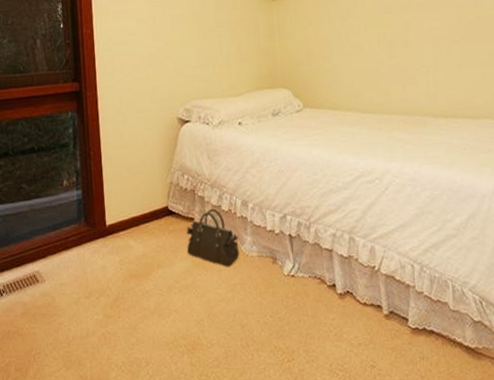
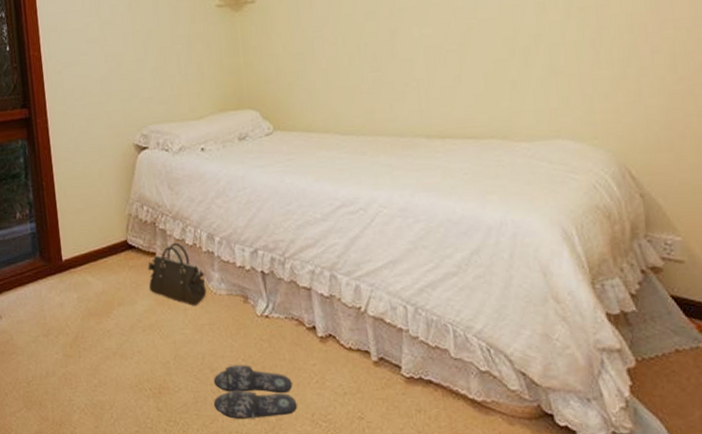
slippers: none [243,321,318,371] -> present [214,365,297,419]

